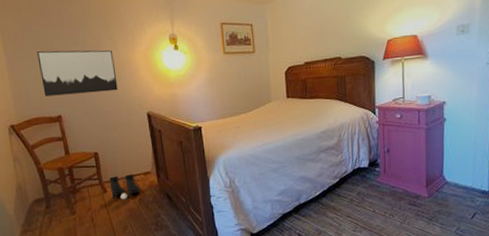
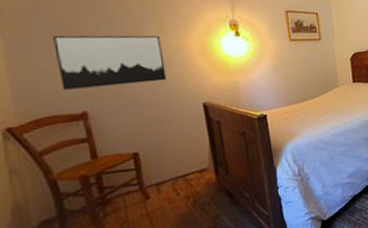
boots: present [110,174,141,200] -> none [154,173,195,206]

